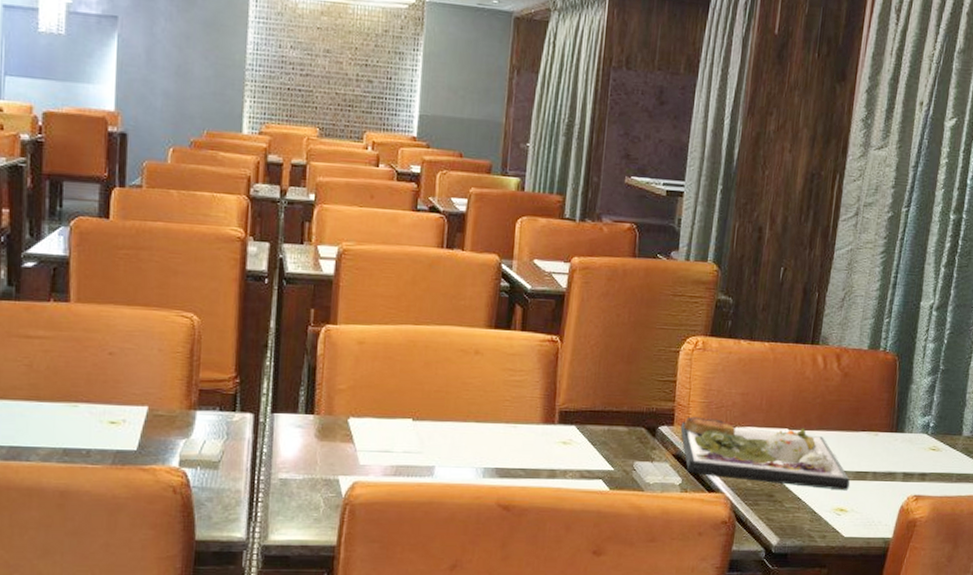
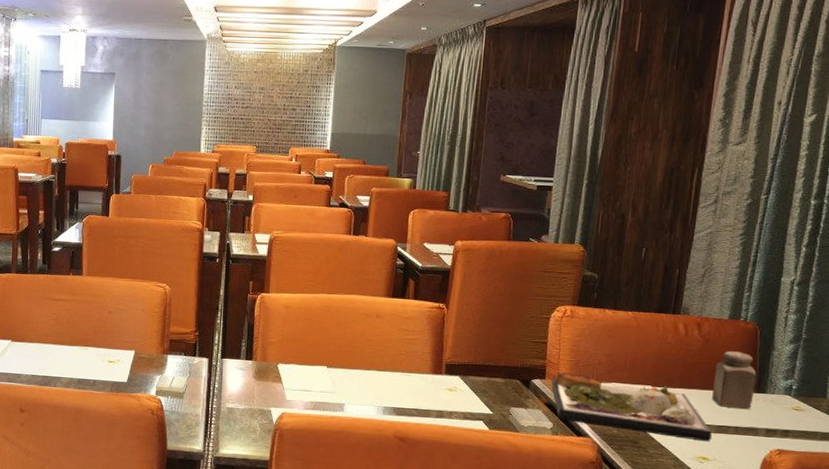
salt shaker: none [850,386,896,452] -> present [712,351,757,410]

